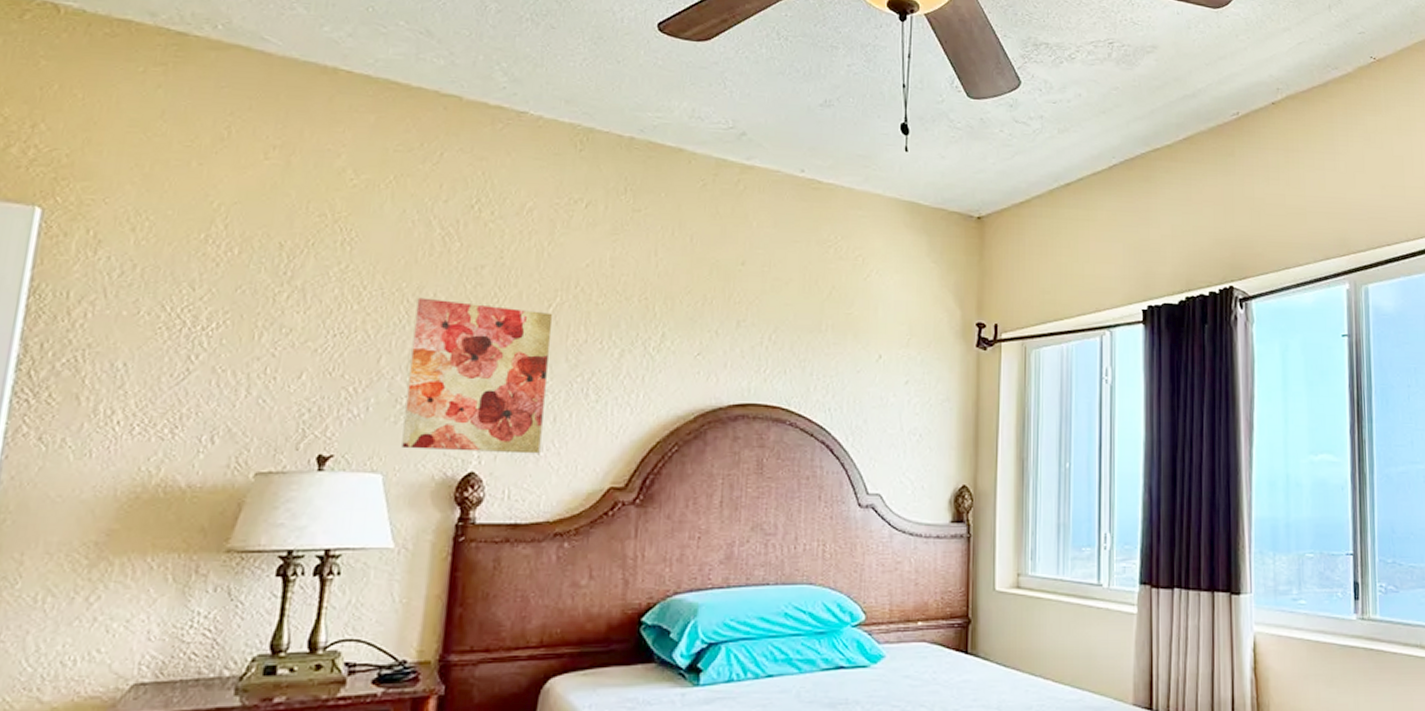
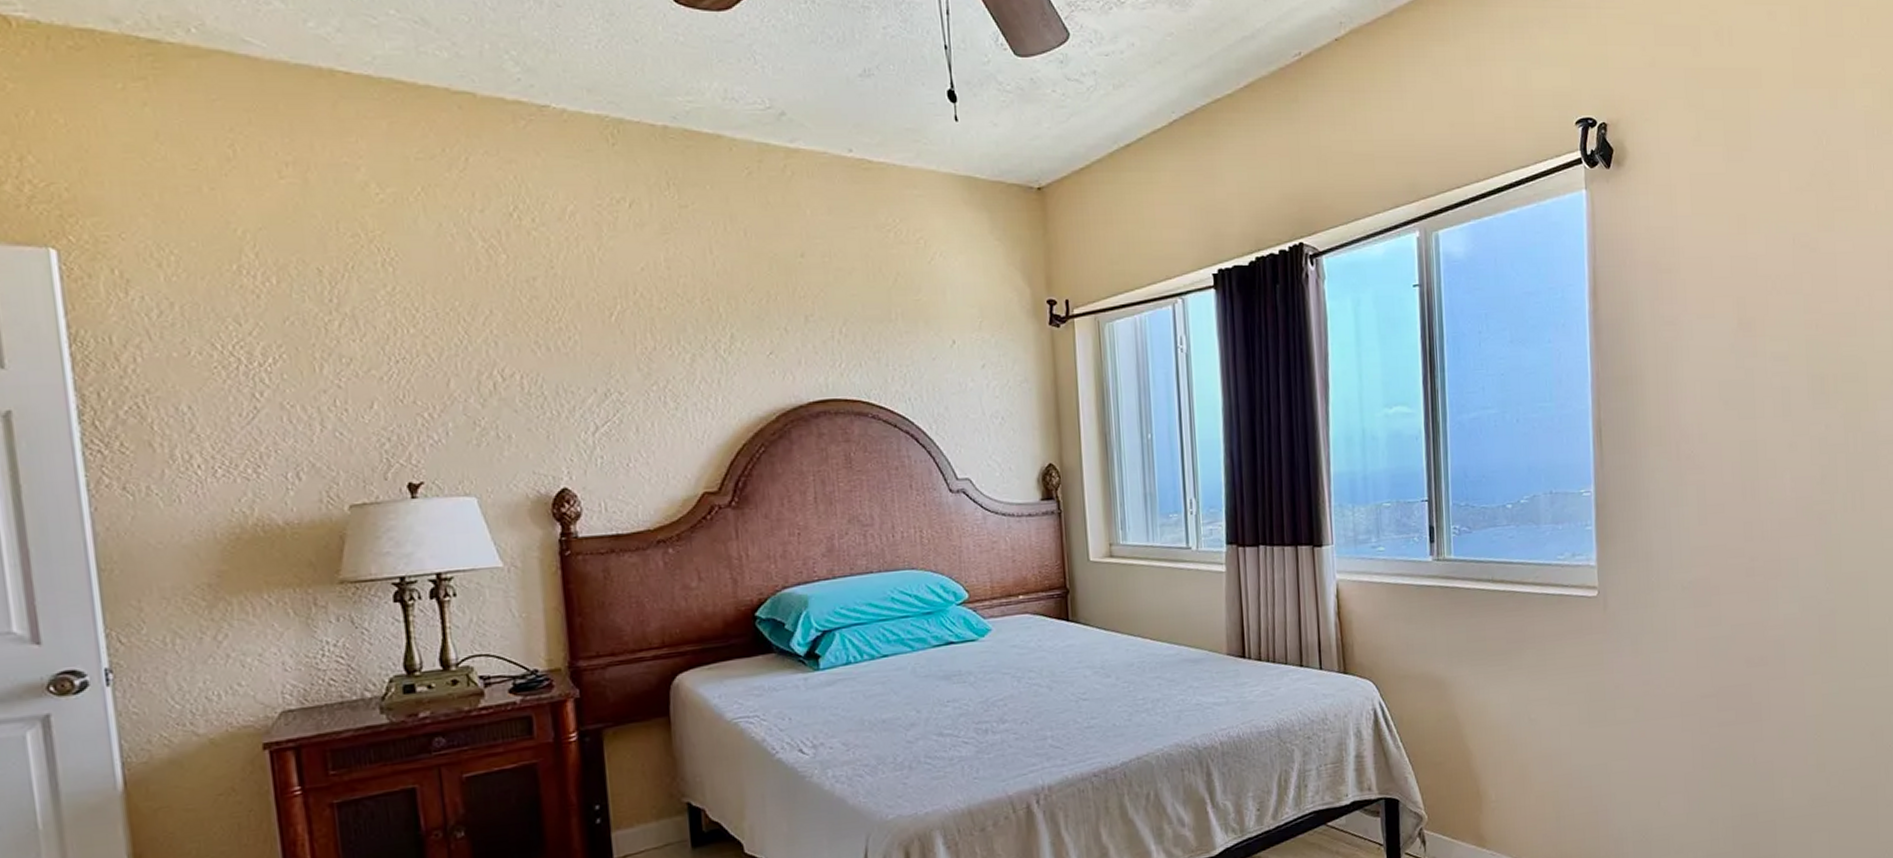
wall art: present [401,297,552,454] -> none [474,315,629,471]

